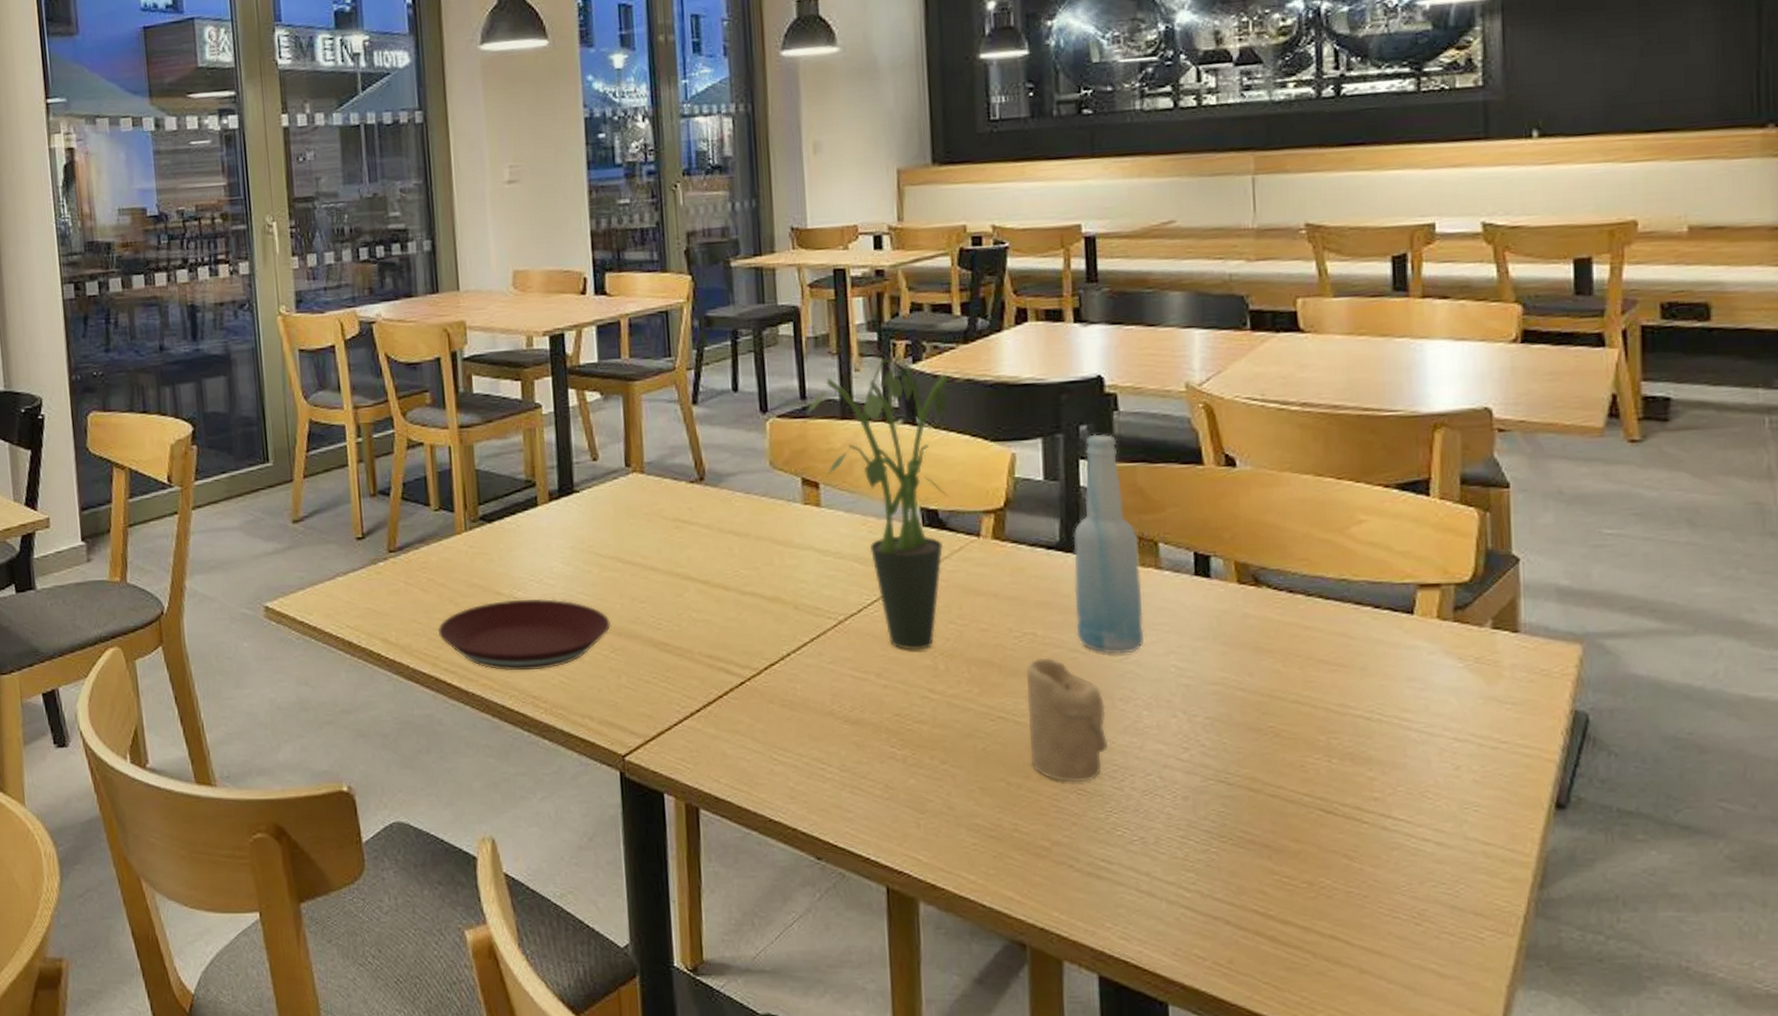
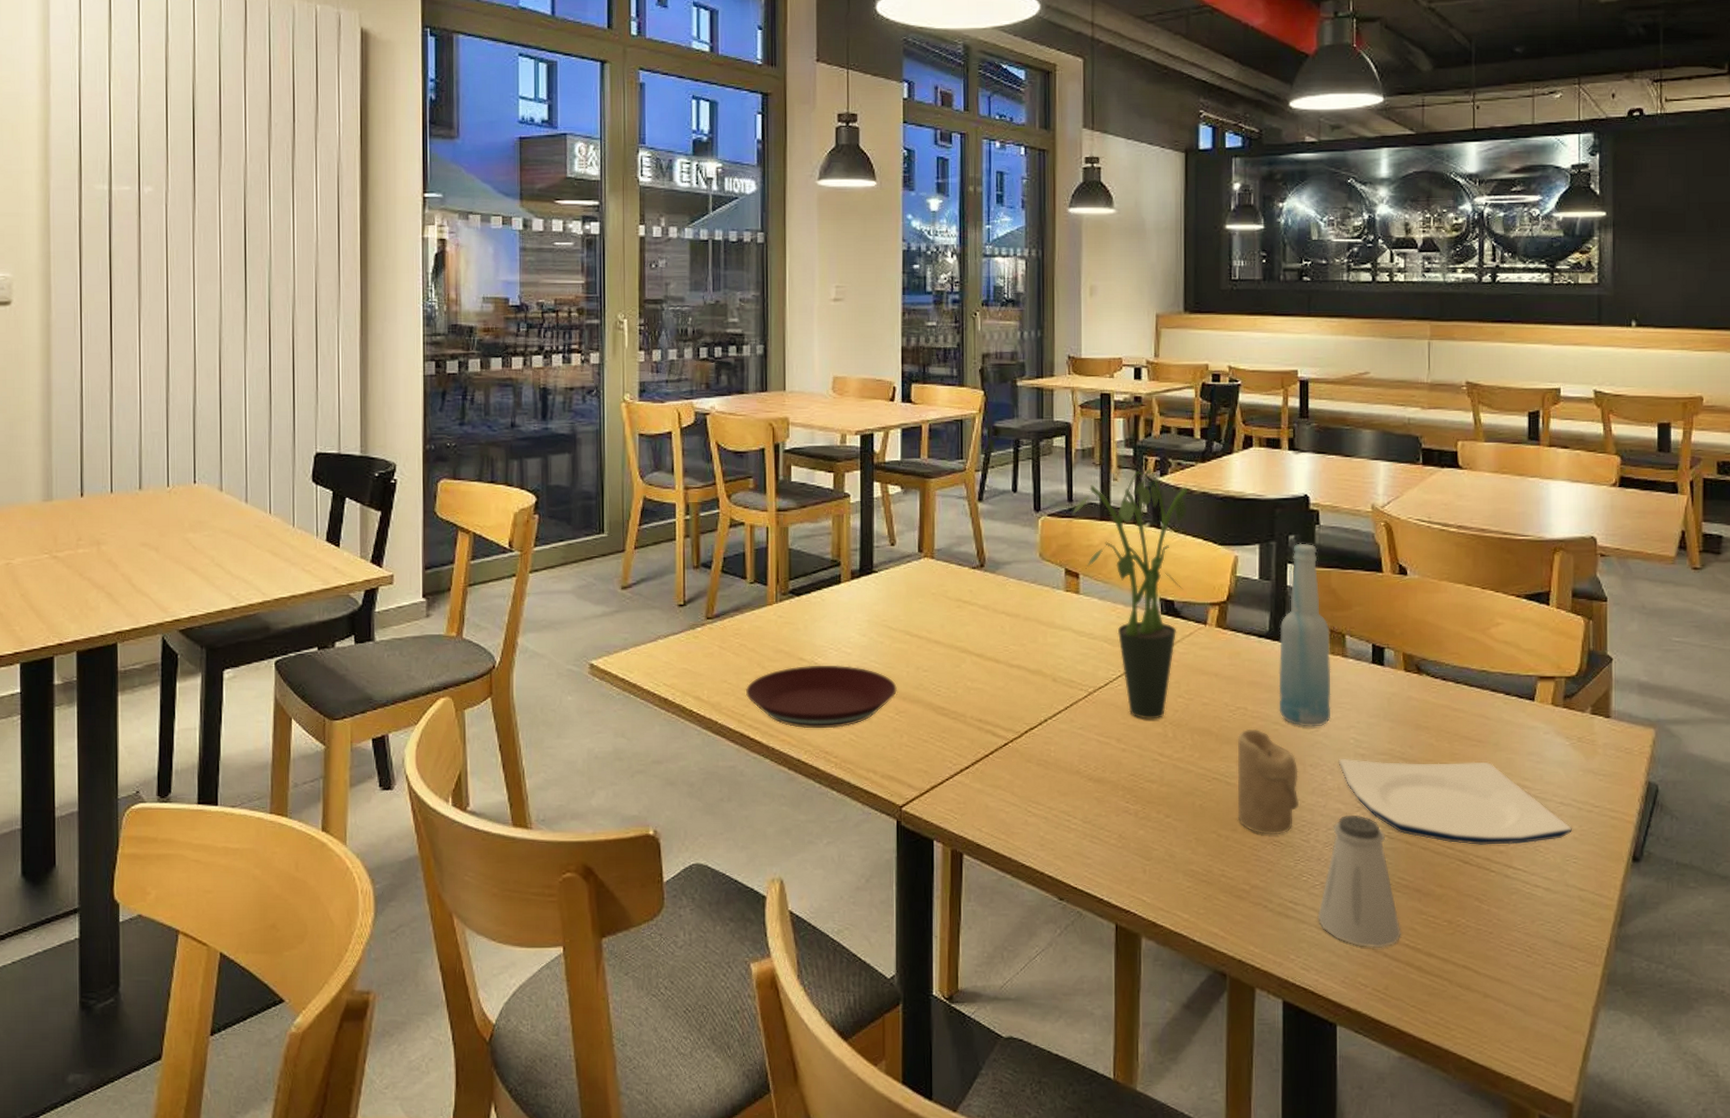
saltshaker: none [1137,757,1247,914] -> present [1317,814,1401,948]
plate: none [1156,689,1471,791] -> present [1338,758,1572,845]

